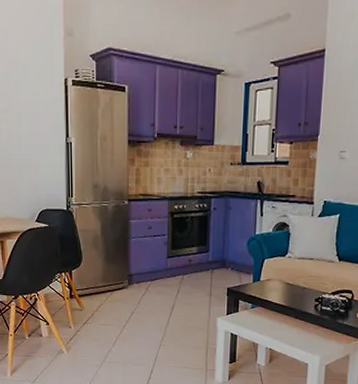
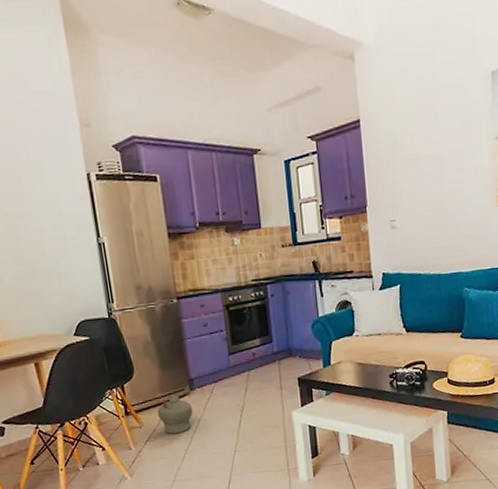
jar: none [97,287,129,321] -> present [157,395,193,434]

